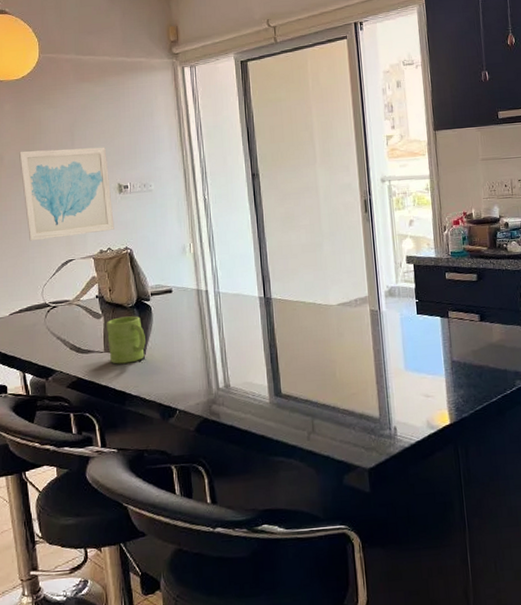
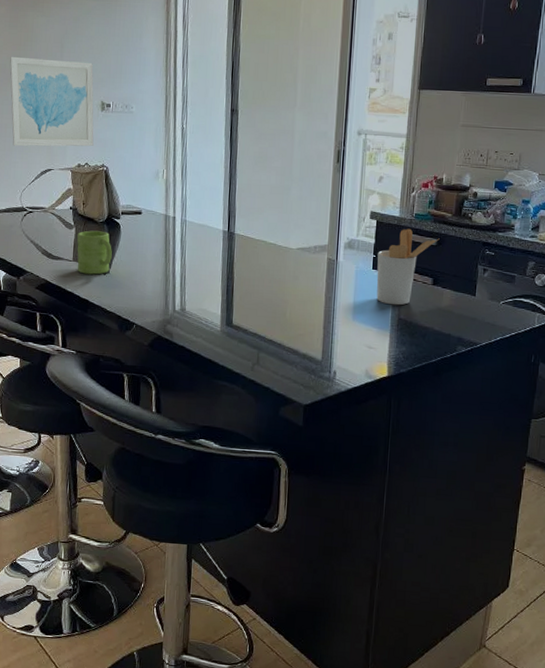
utensil holder: none [420,267,479,349] -> present [376,228,440,306]

